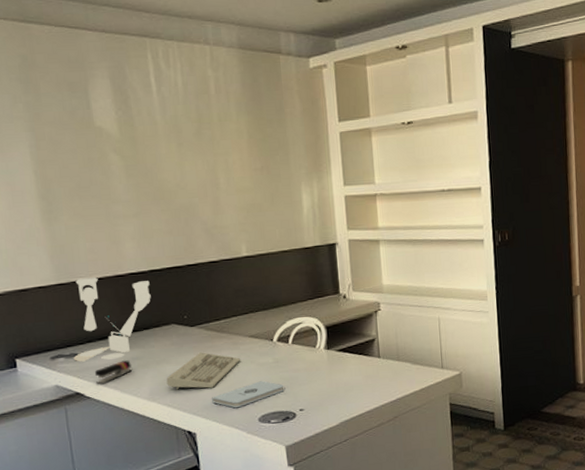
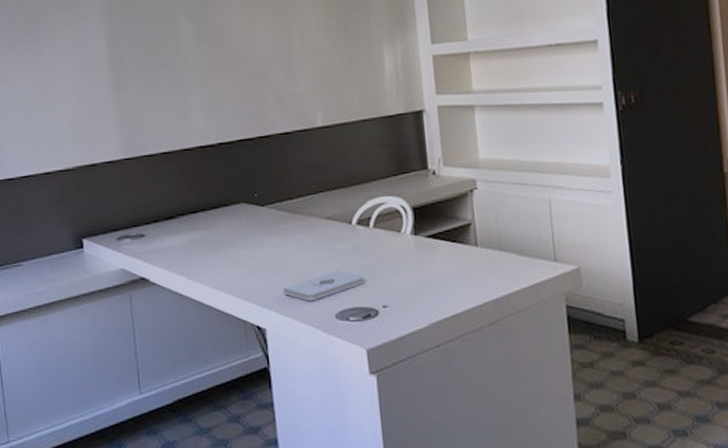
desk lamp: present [73,278,151,362] -> none [139,151,220,244]
stapler: present [94,360,133,385] -> none [160,243,200,270]
keyboard: present [166,352,241,390] -> none [234,235,316,278]

